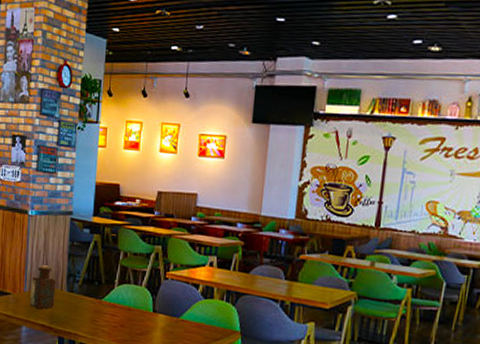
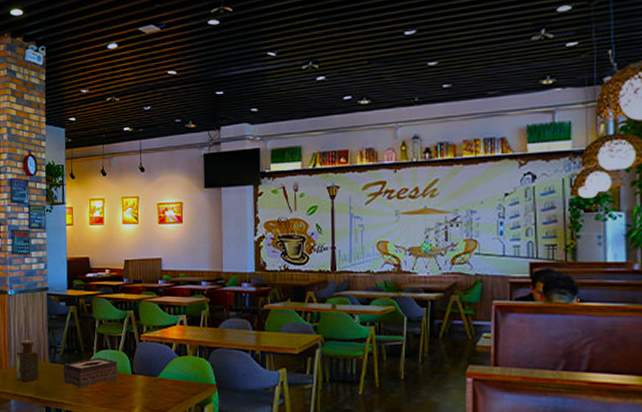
tissue box: none [80,291,139,321] -> present [63,357,118,388]

